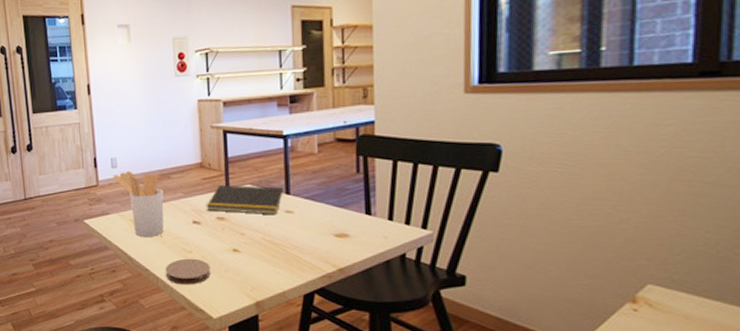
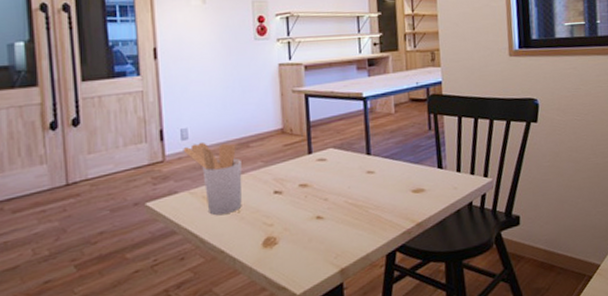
coaster: present [166,258,211,285] -> none [244,231,294,264]
notepad: present [206,185,284,214] -> none [288,148,365,179]

